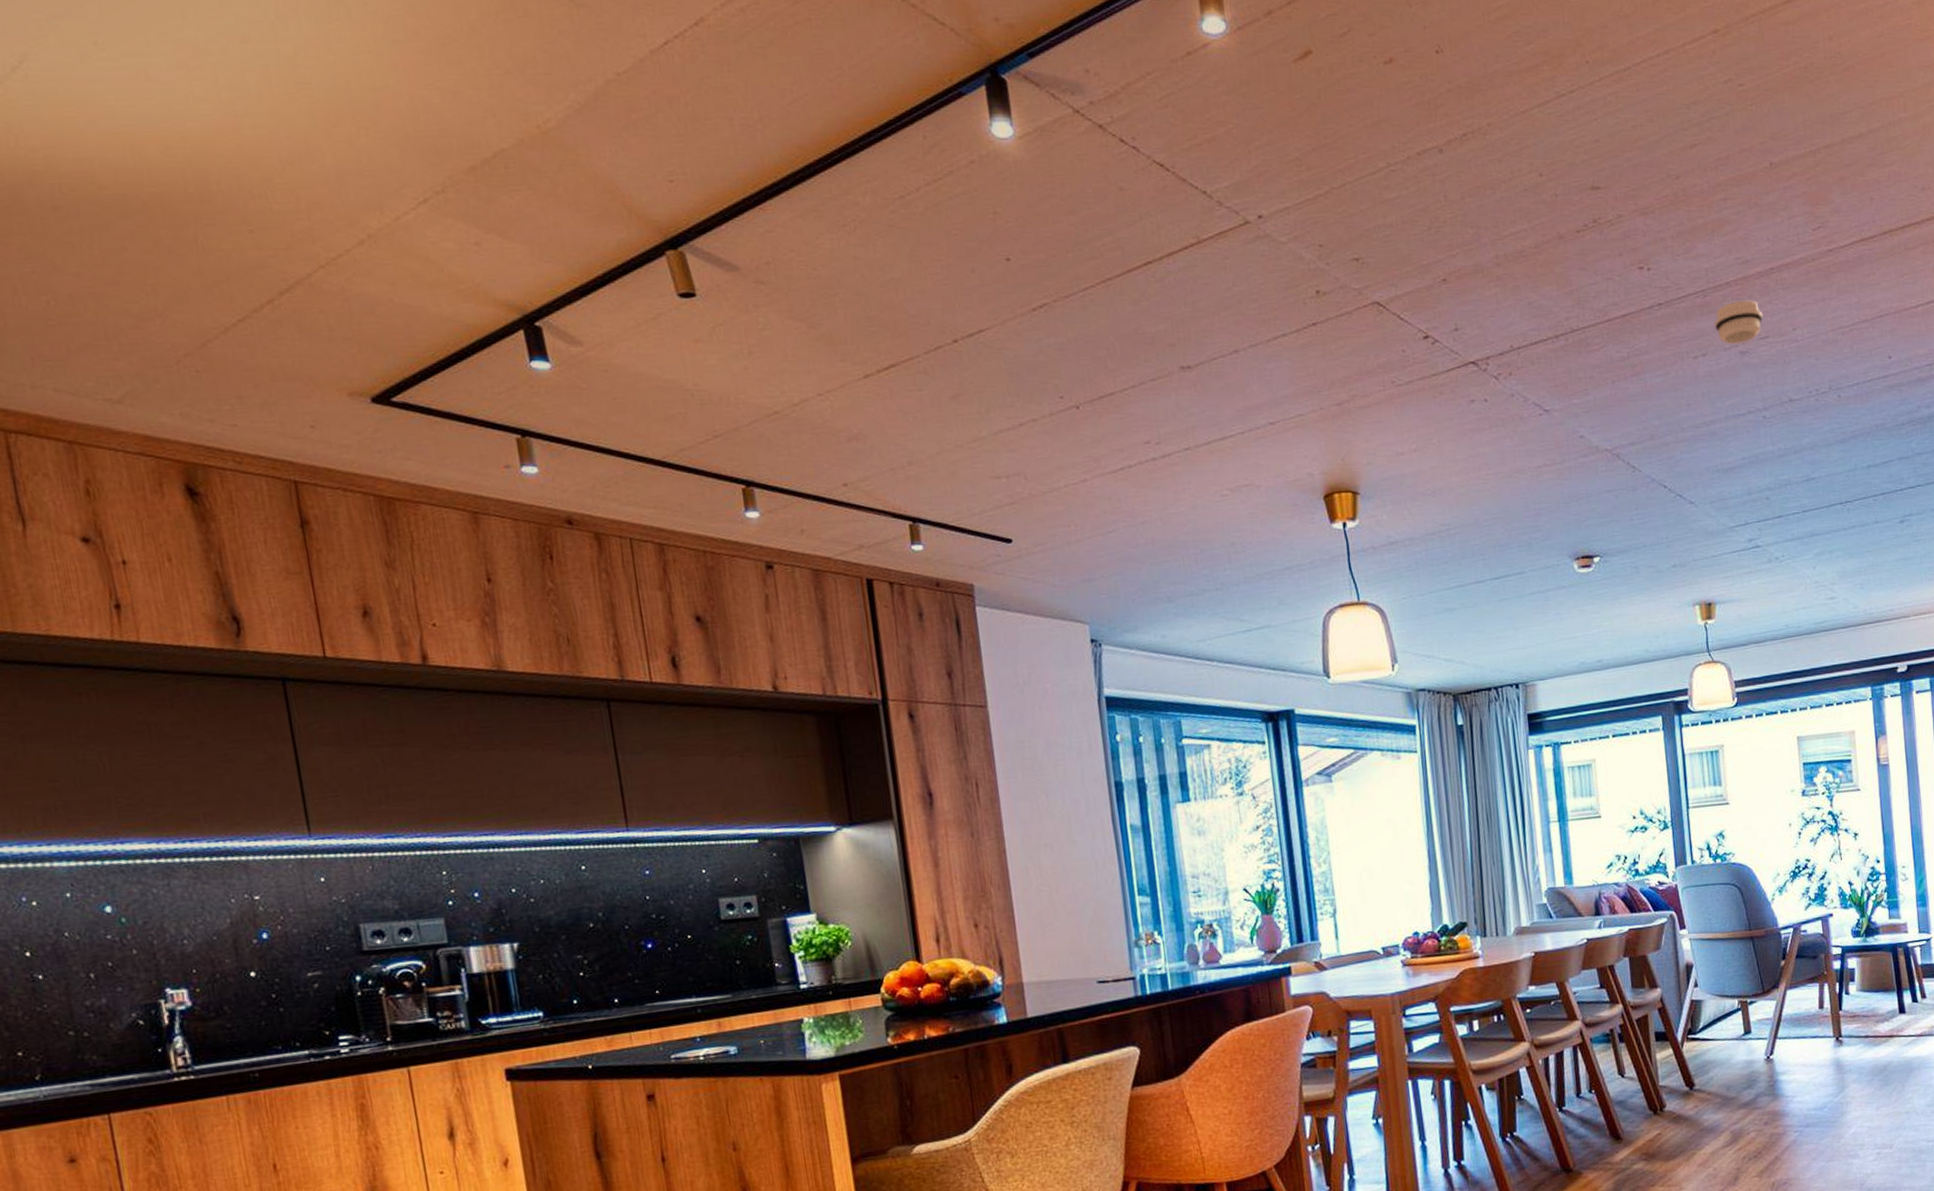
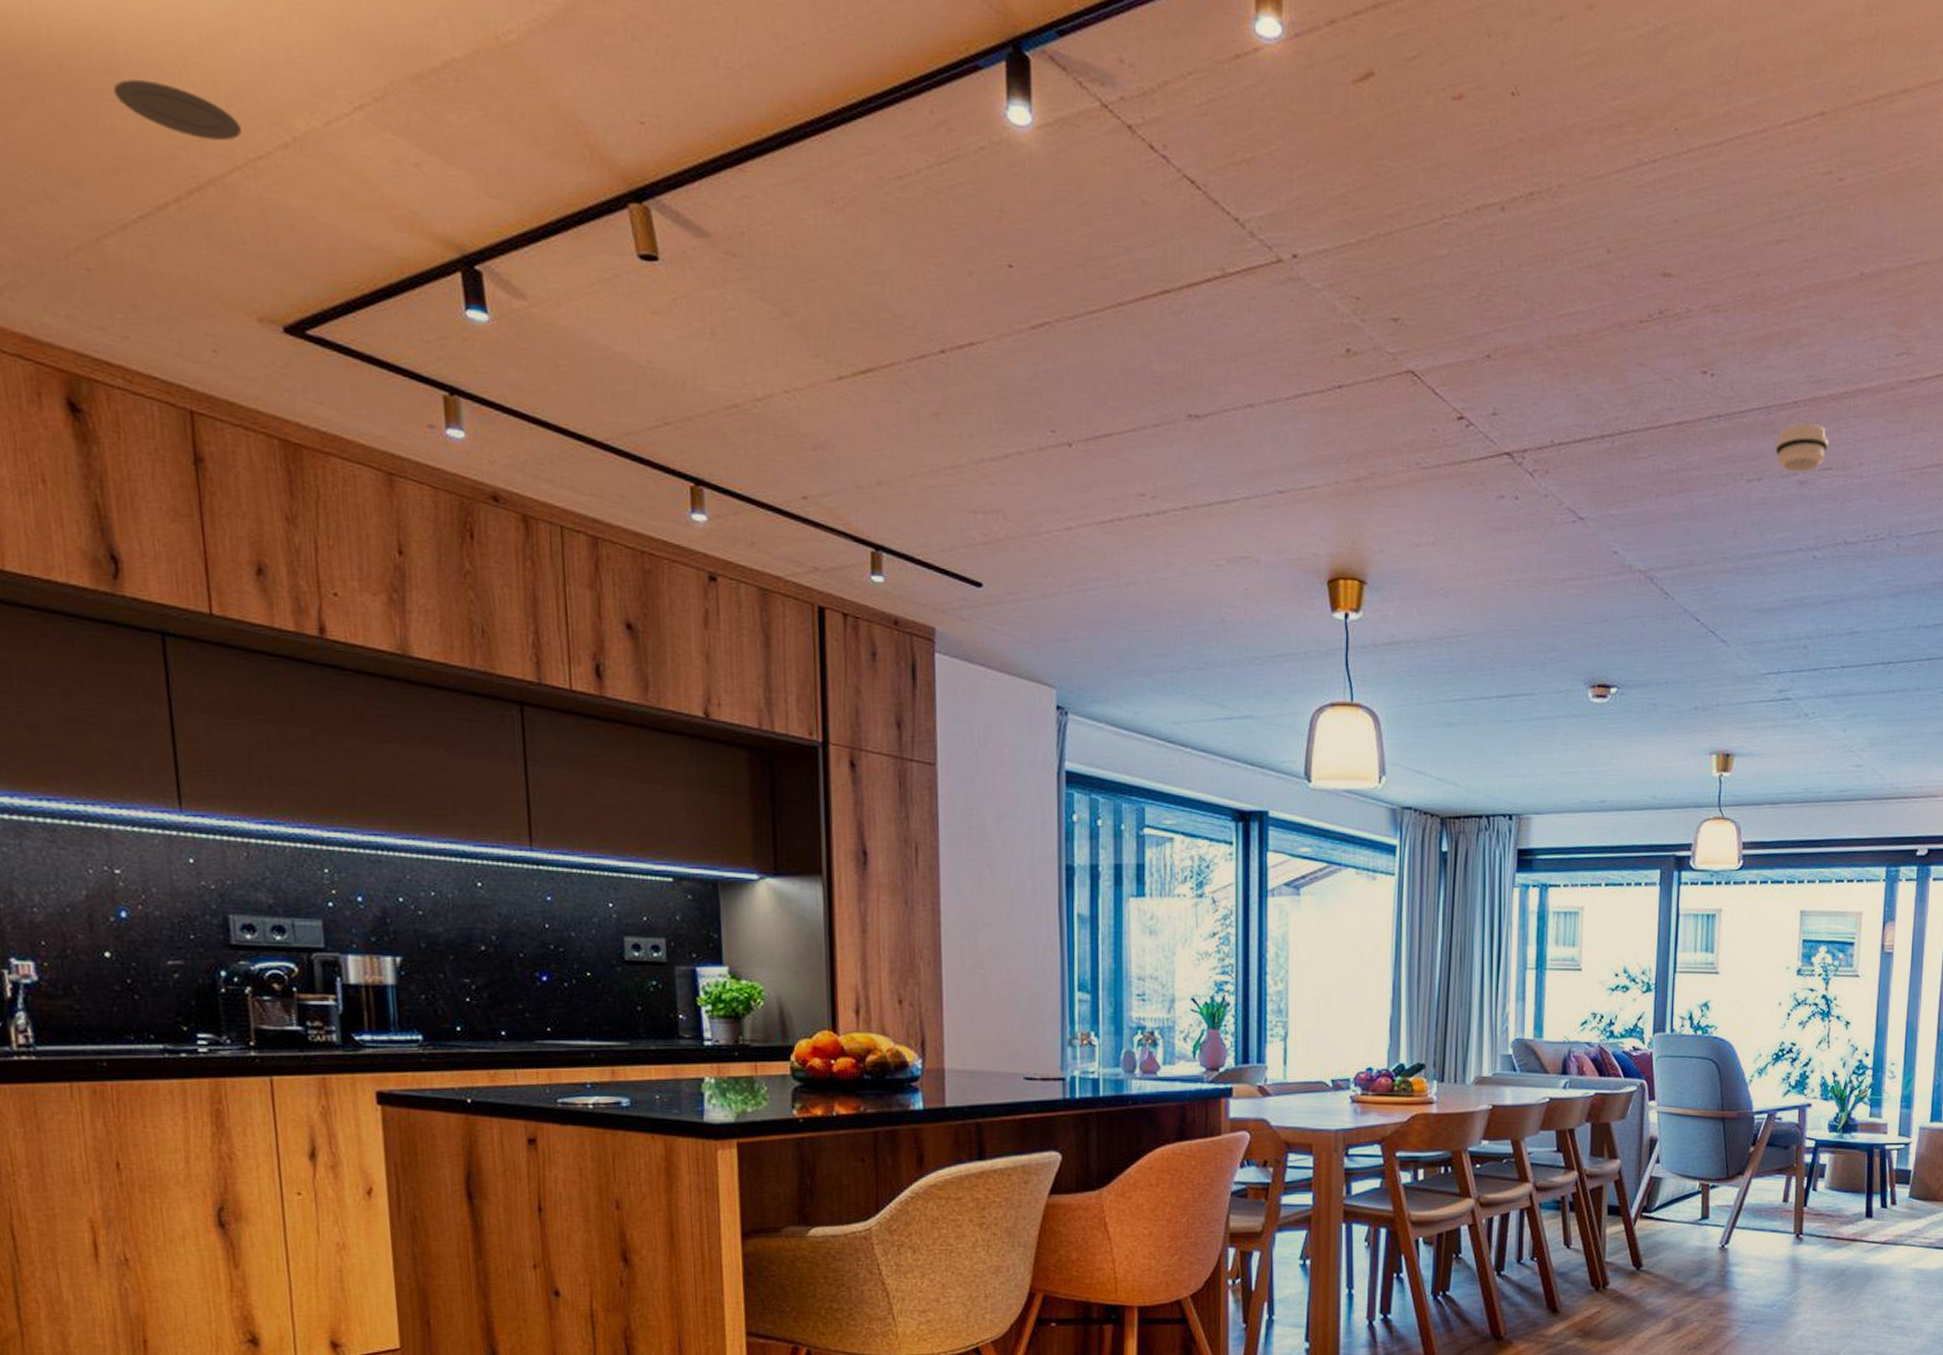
recessed light: none [208,204,323,247] -> present [113,79,243,141]

